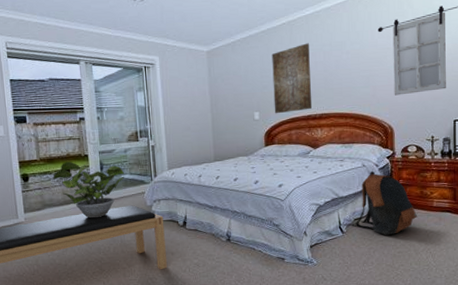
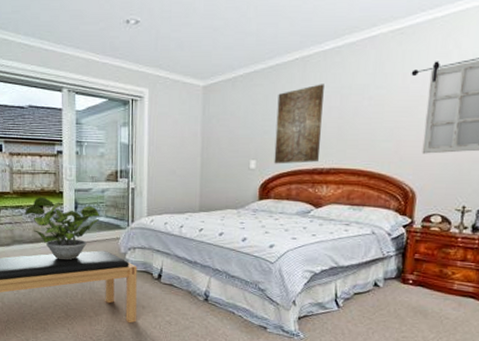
backpack: present [351,170,418,236] -> none [350,240,433,317]

